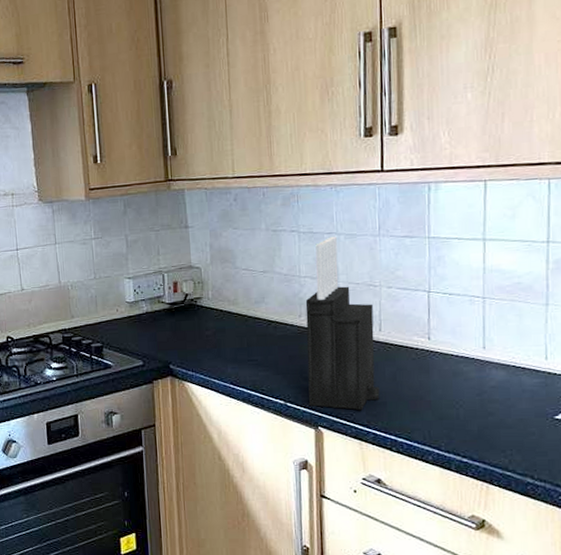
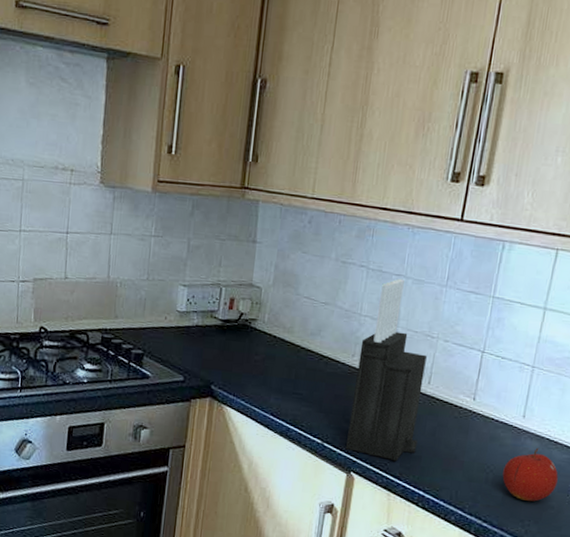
fruit: none [473,376,533,430] -> present [502,447,559,502]

